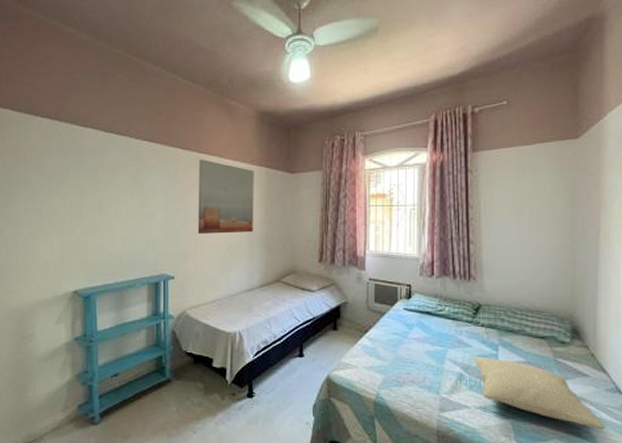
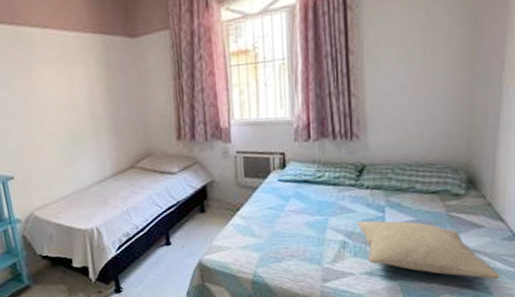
wall art: present [198,159,254,234] -> none [18,33,96,124]

